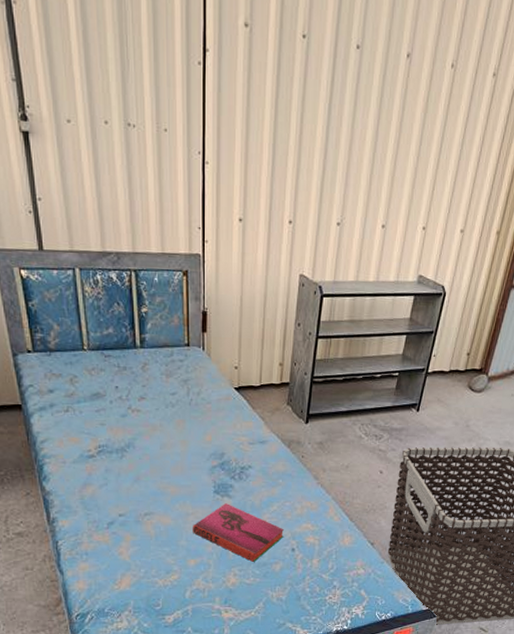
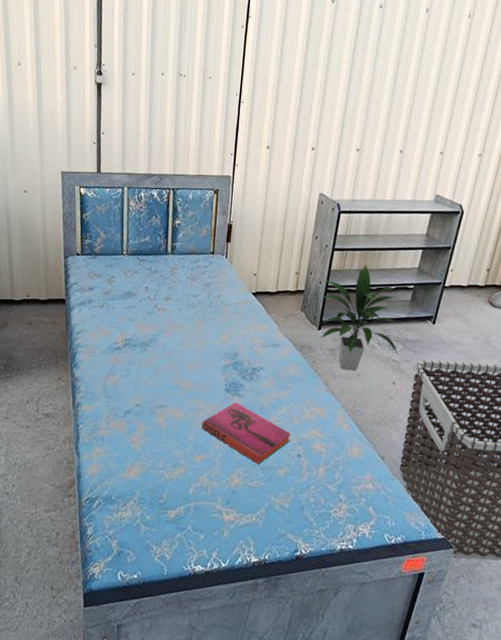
indoor plant: none [308,352,384,463] -> present [320,264,398,371]

